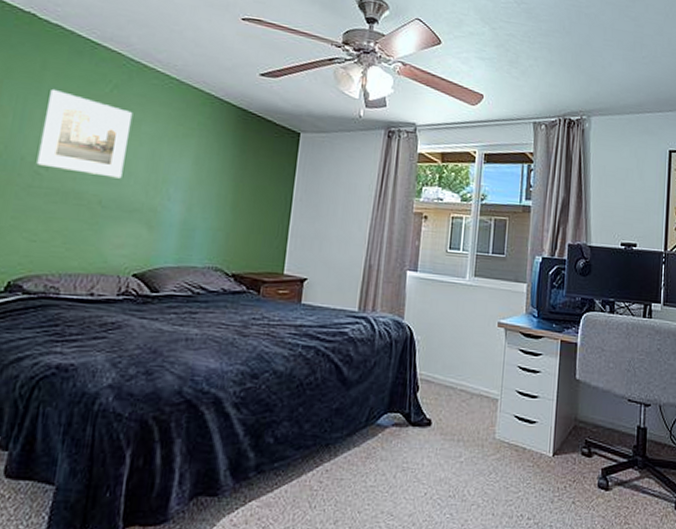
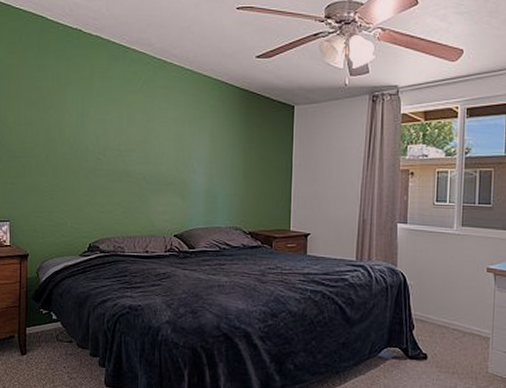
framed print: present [36,88,133,179] -> none [97,89,160,158]

